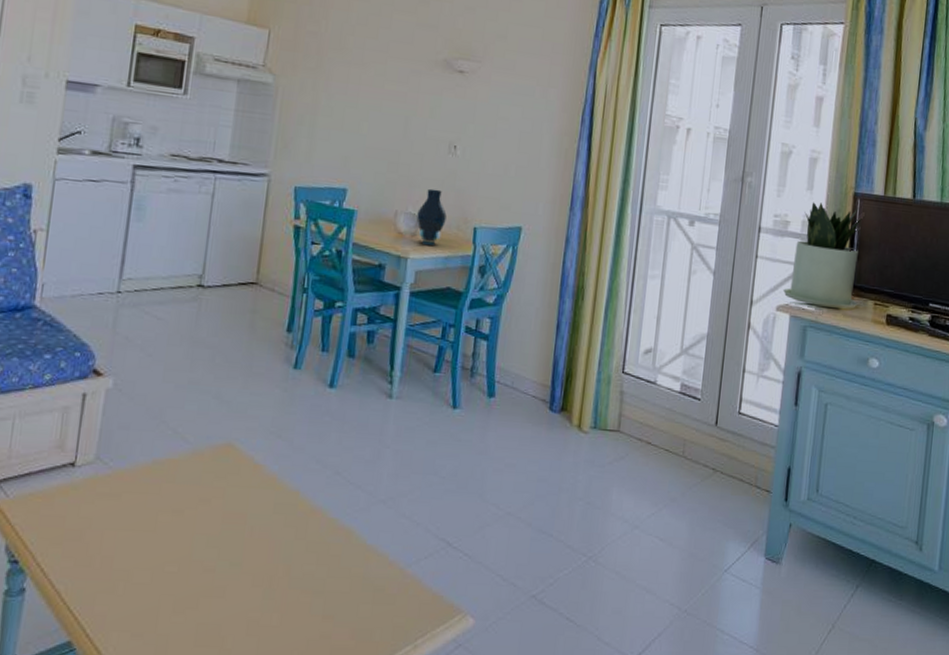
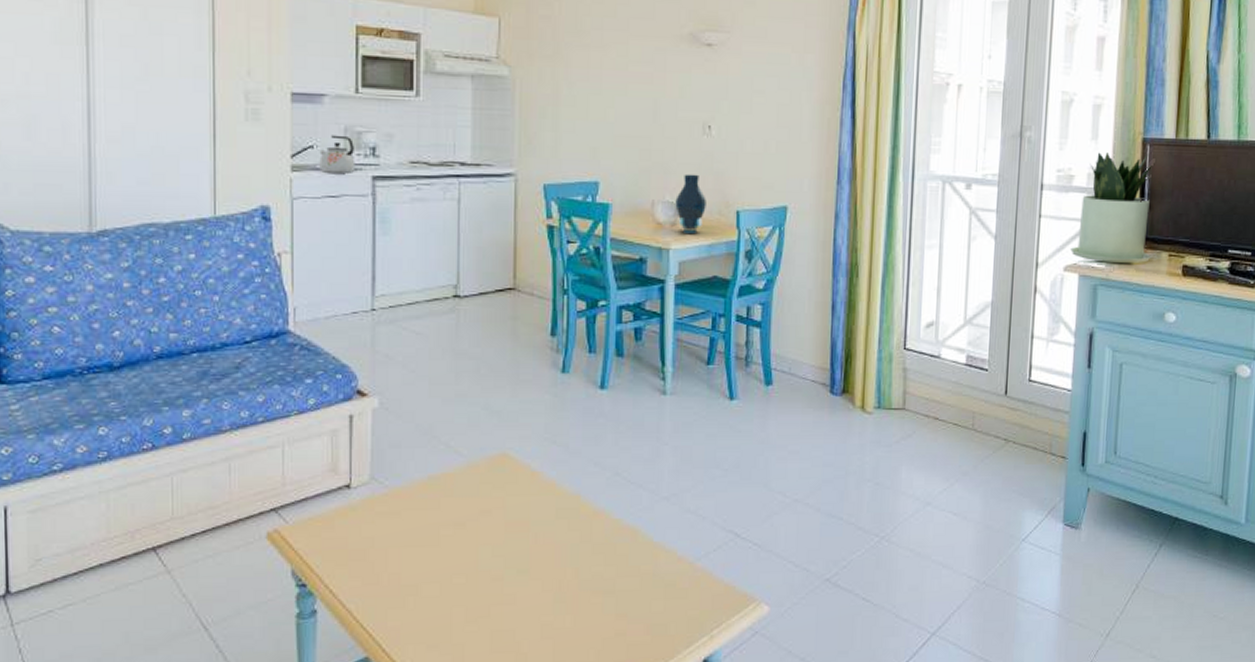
kettle: none [84,123,120,162] -> present [319,135,355,175]

